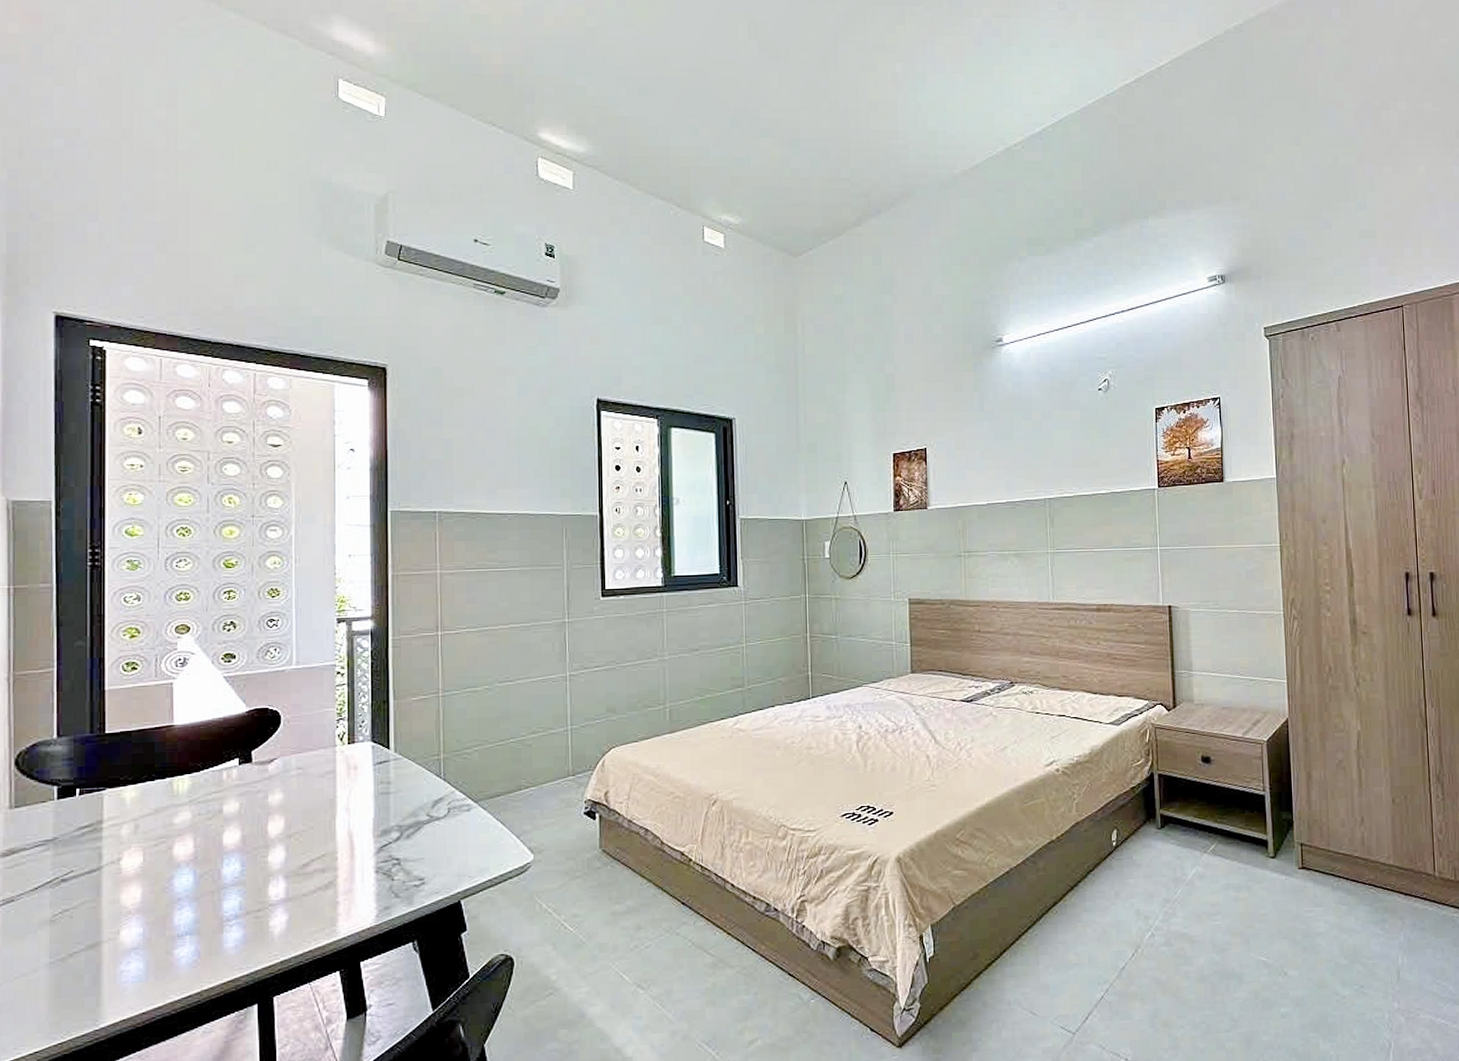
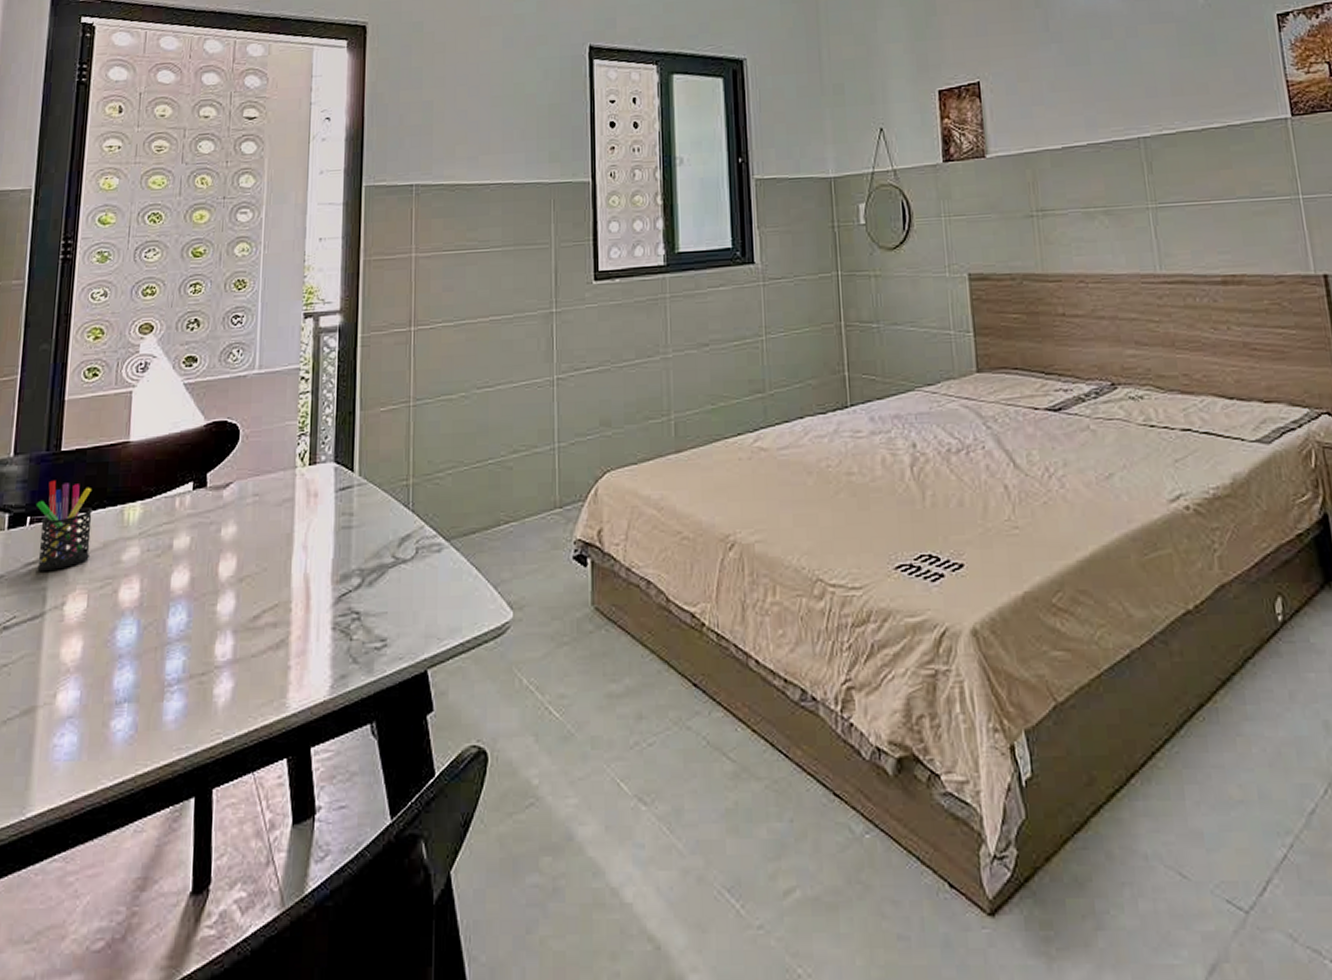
pen holder: none [84,758,142,833] -> present [35,480,93,571]

